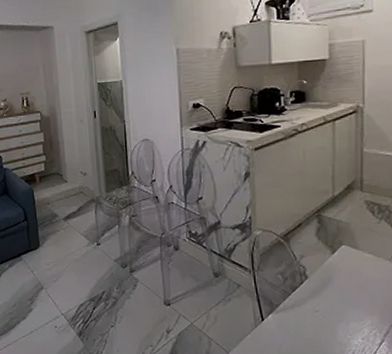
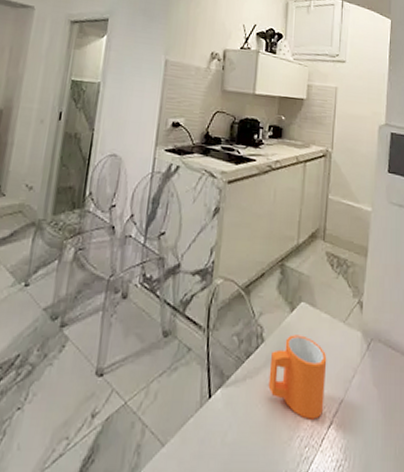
mug: none [315,272,374,338] -> present [268,335,327,420]

